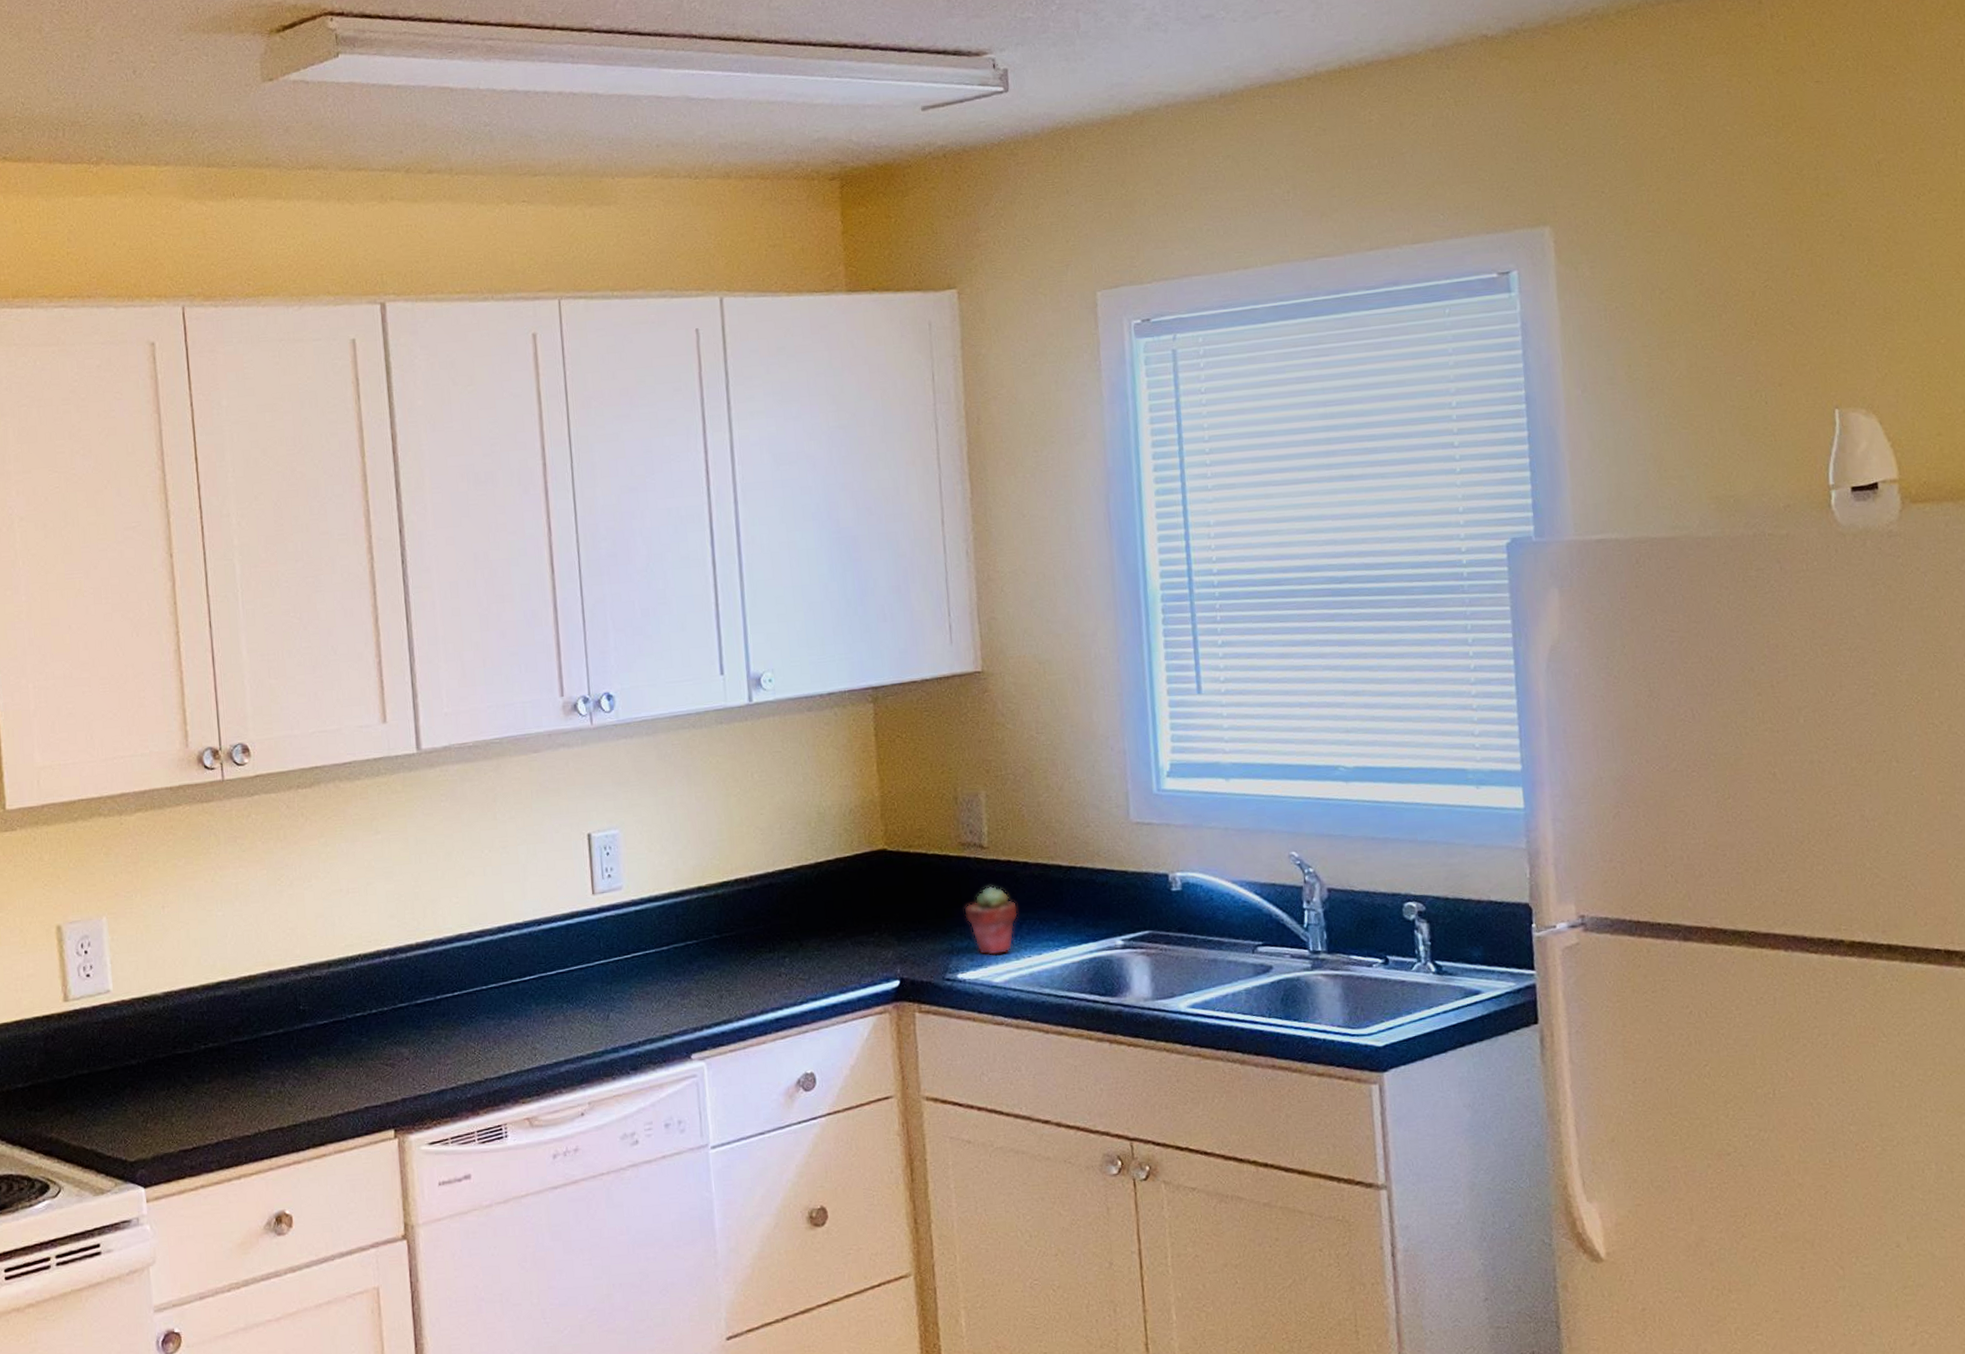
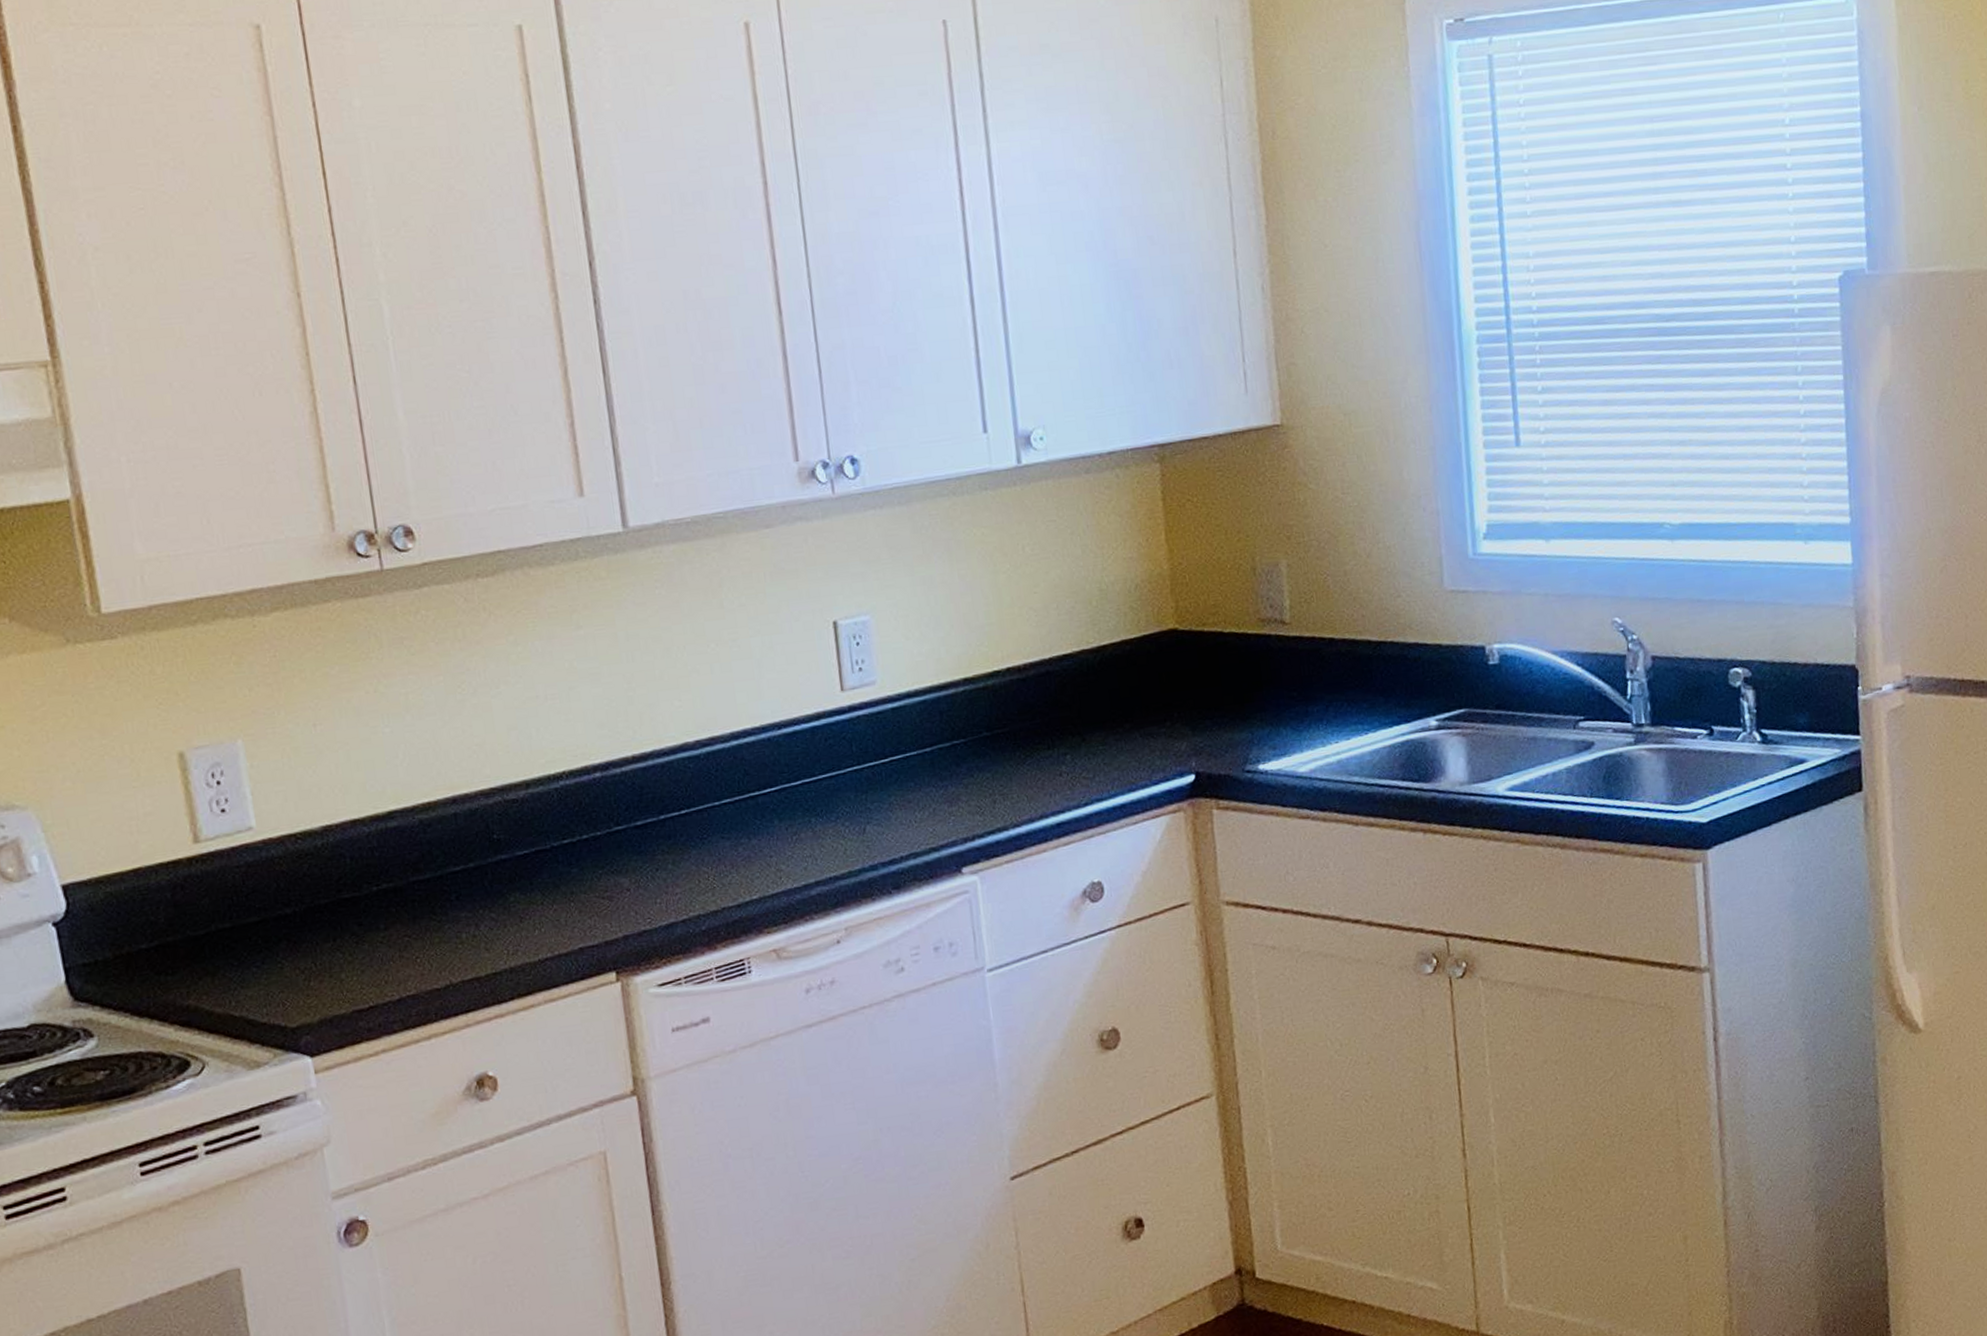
potted succulent: present [964,885,1018,956] -> none [1264,665,1324,743]

